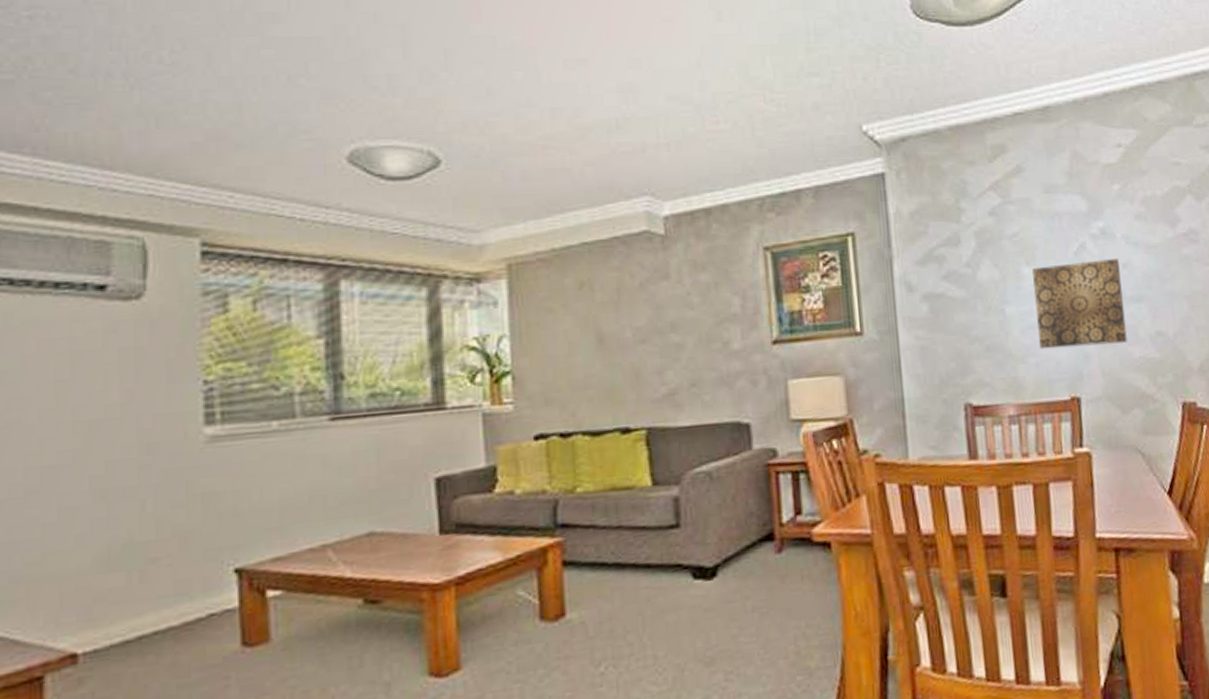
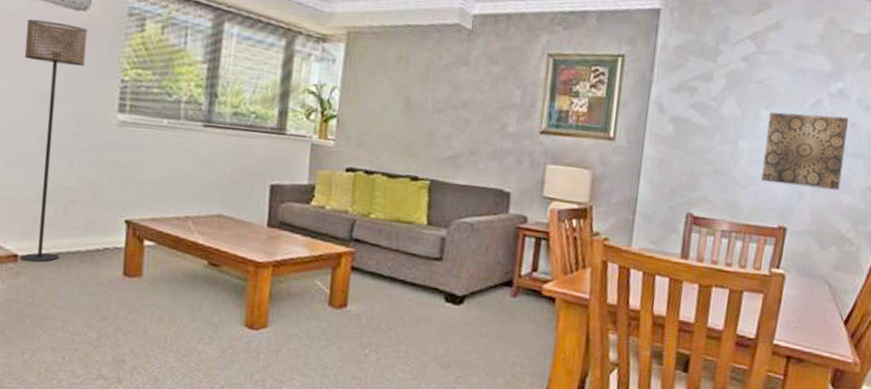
floor lamp: none [53,321,146,661] -> present [19,19,87,263]

